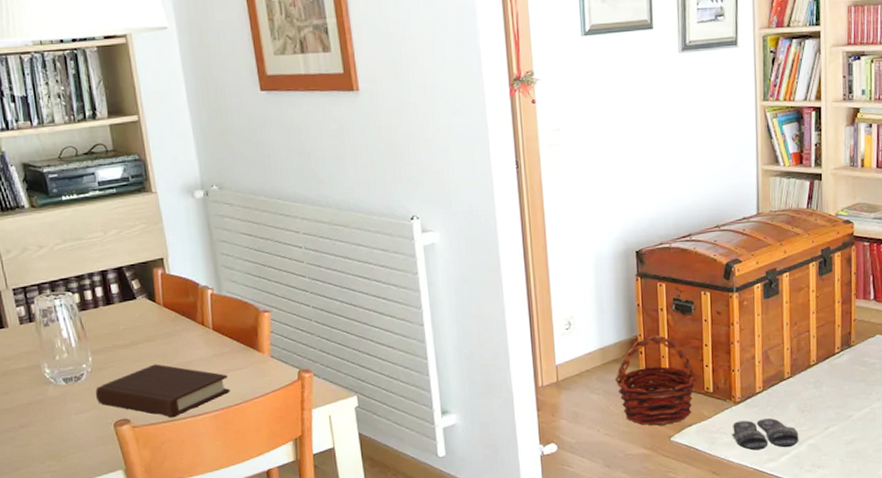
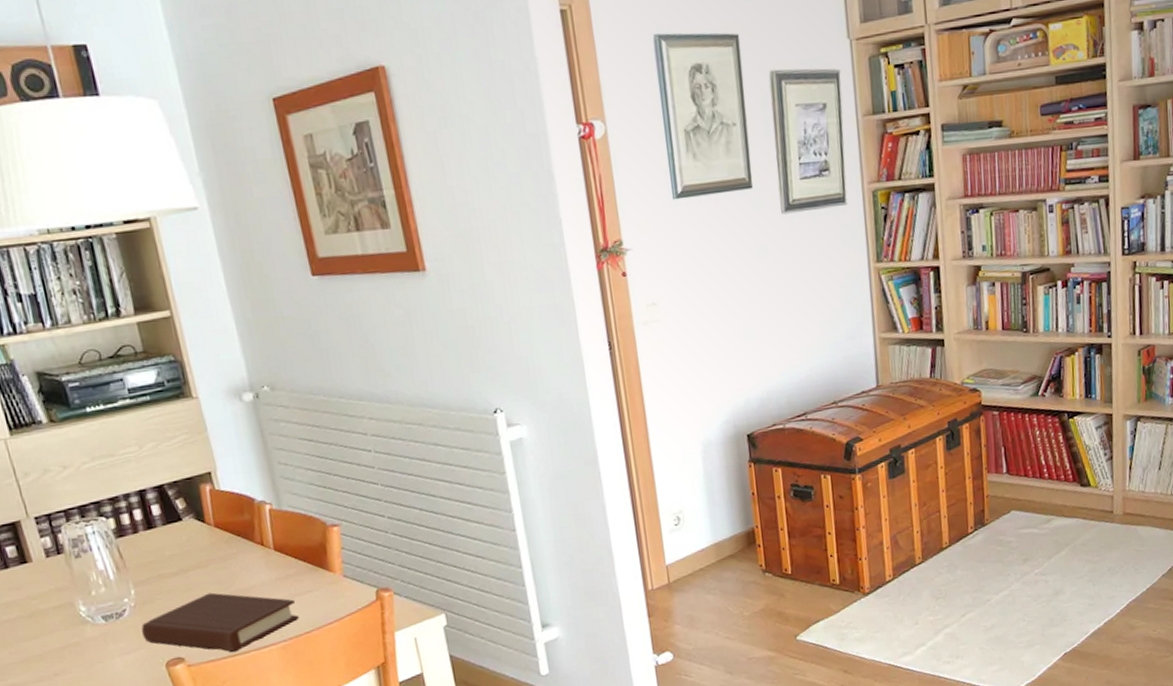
basket: present [614,335,695,426] -> none [731,526,820,625]
slippers: present [732,418,799,450] -> none [863,608,935,644]

